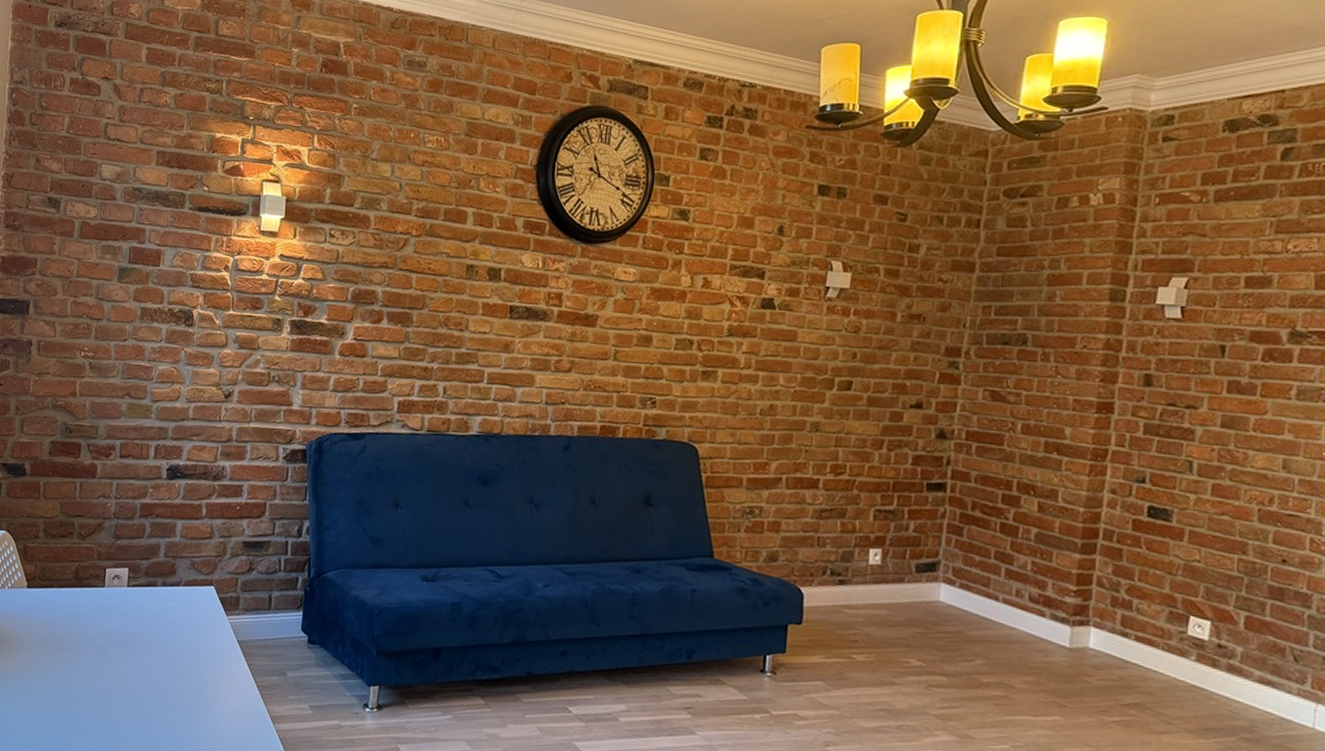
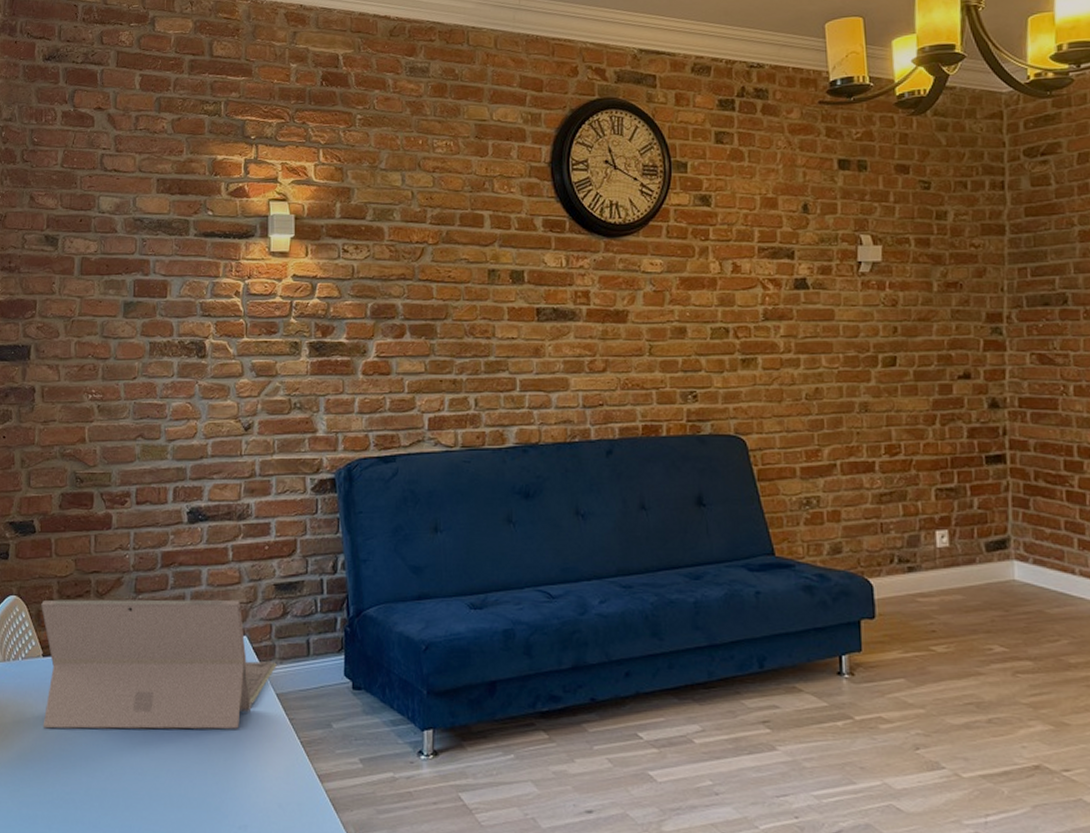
laptop: none [24,537,240,669] -> present [41,599,277,729]

